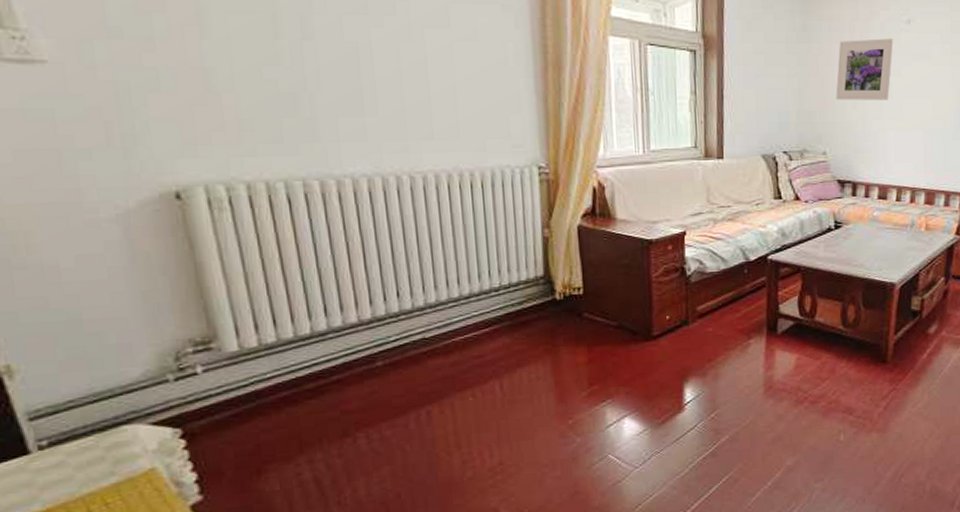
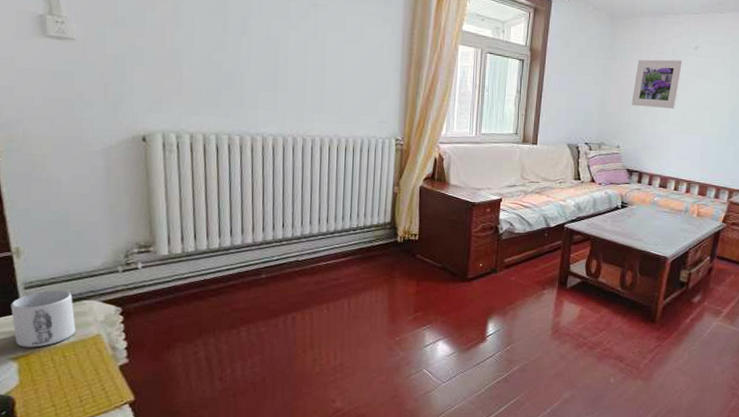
mug: none [11,415,118,500] -> present [11,290,76,348]

